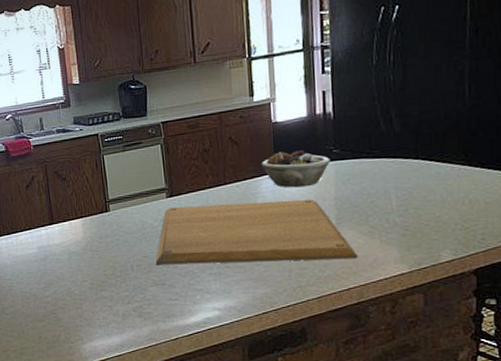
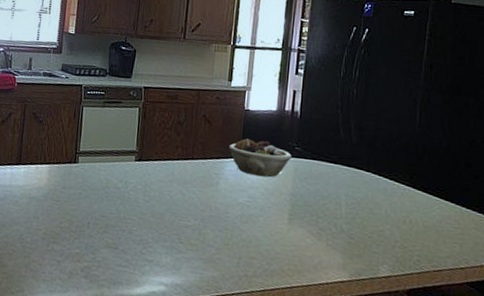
chopping board: present [155,199,358,265] -> none [112,171,304,258]

